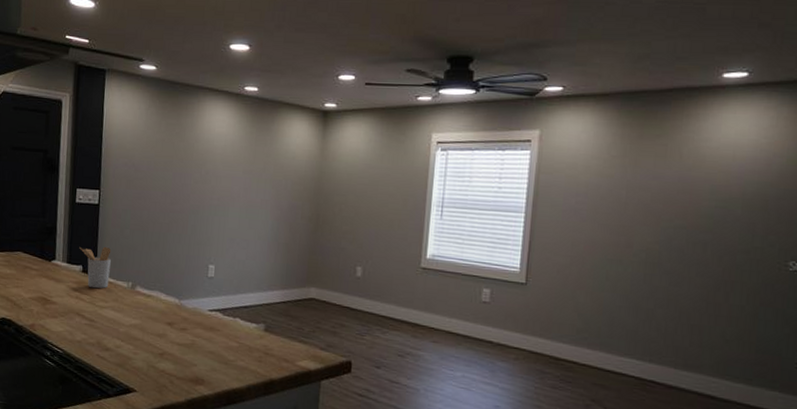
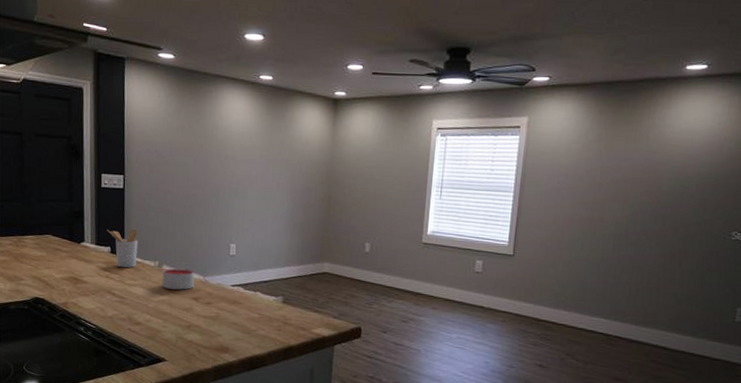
candle: none [134,290,169,314] -> present [162,268,194,290]

